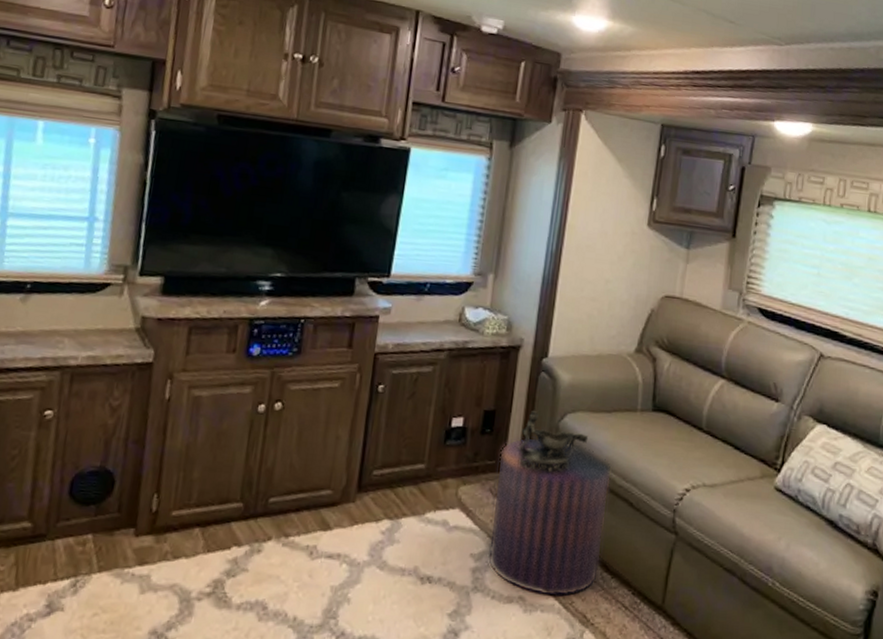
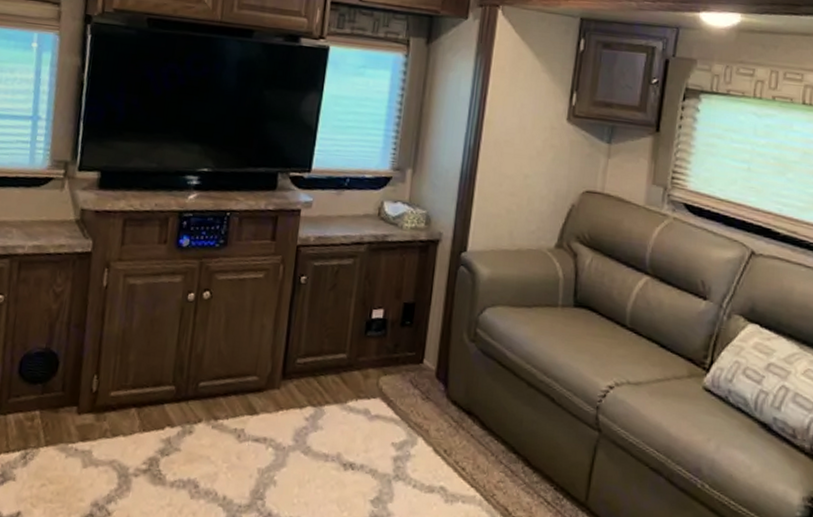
pouf: present [487,438,613,598] -> none [408,331,534,489]
decorative bowl: present [516,411,589,475] -> none [436,304,509,368]

